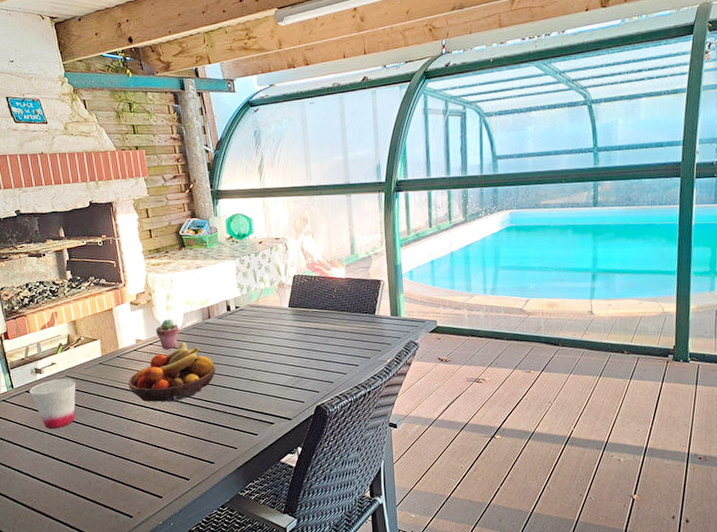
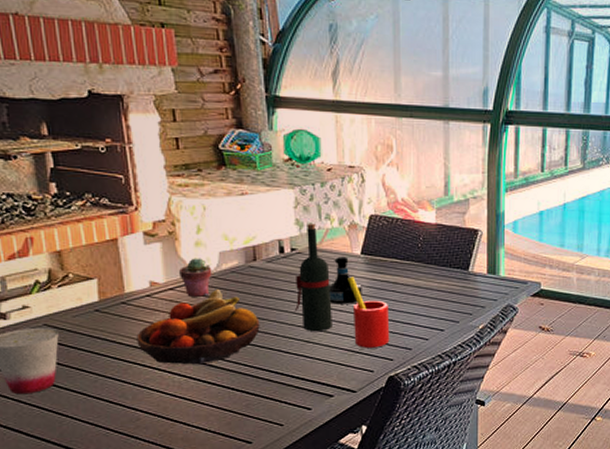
wine bottle: none [240,285,270,372] -> present [294,223,332,332]
tequila bottle: none [265,309,292,349] -> present [329,255,362,304]
straw: none [279,325,316,383] -> present [348,276,390,348]

